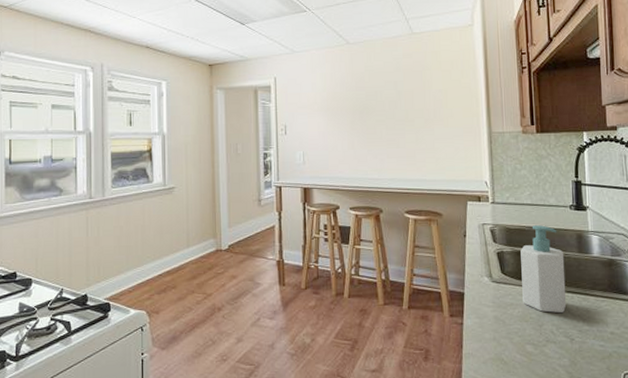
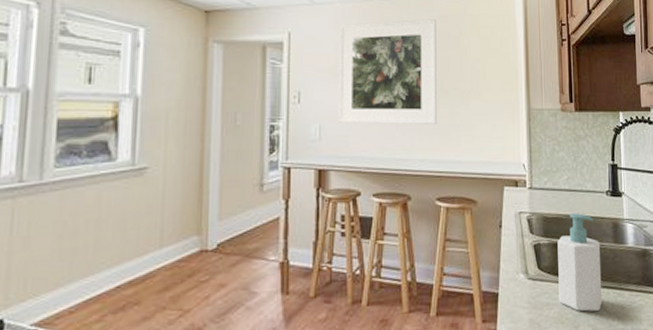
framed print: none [316,58,403,150] -> present [338,19,437,124]

